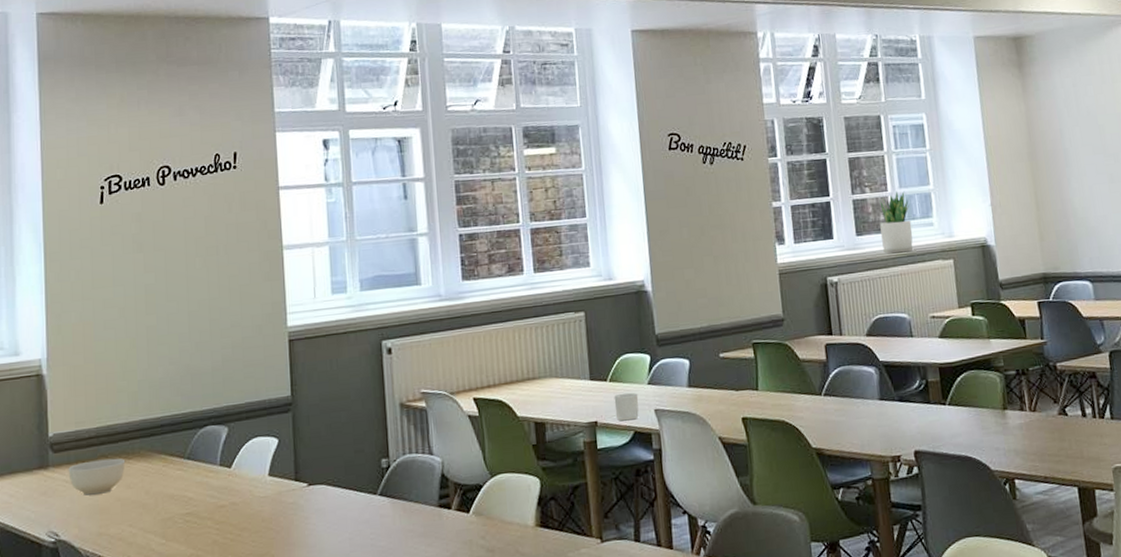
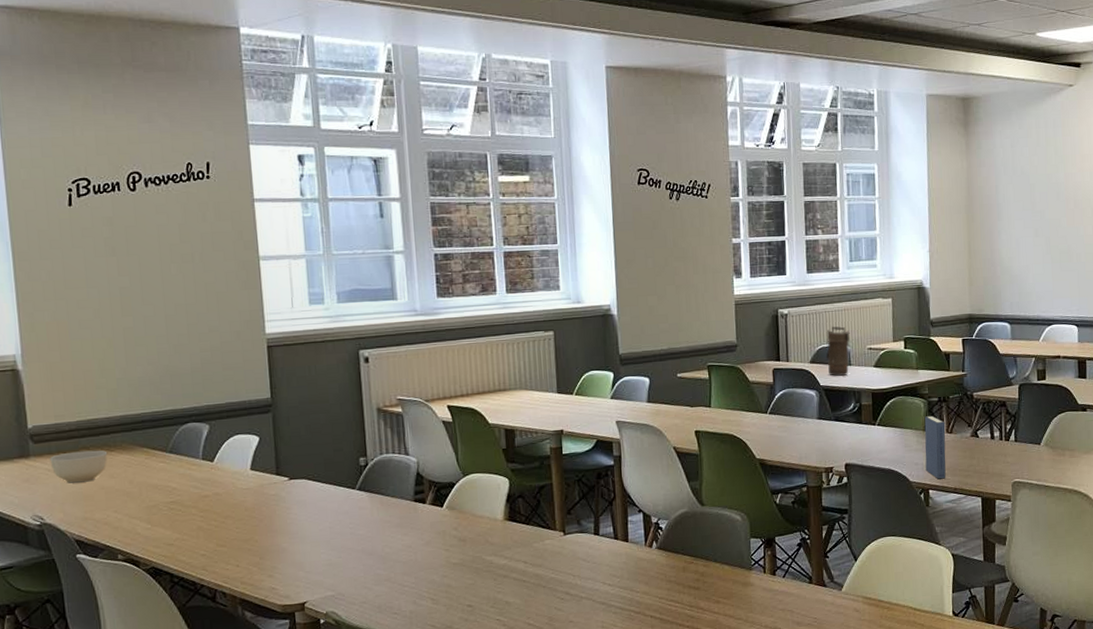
mug: present [614,392,639,421] -> none [579,405,602,431]
thermos: none [878,293,911,350] -> present [822,326,850,376]
planter: present [879,191,913,254] -> none [829,234,858,291]
book: none [1002,391,1034,467] -> present [924,416,946,480]

